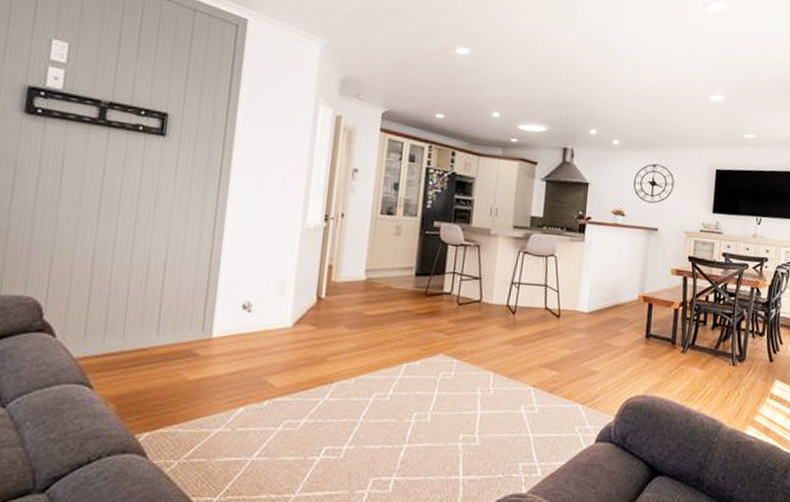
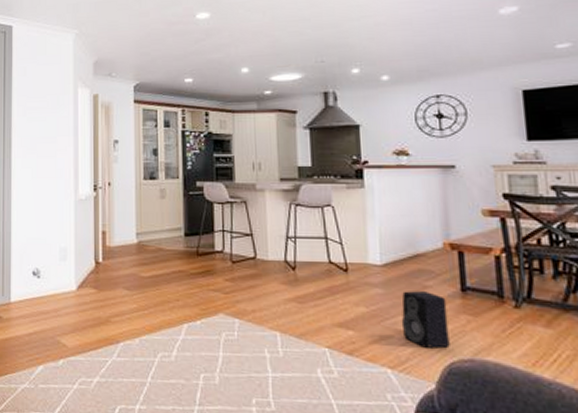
speaker: none [596,336,633,387] -> present [401,291,450,349]

